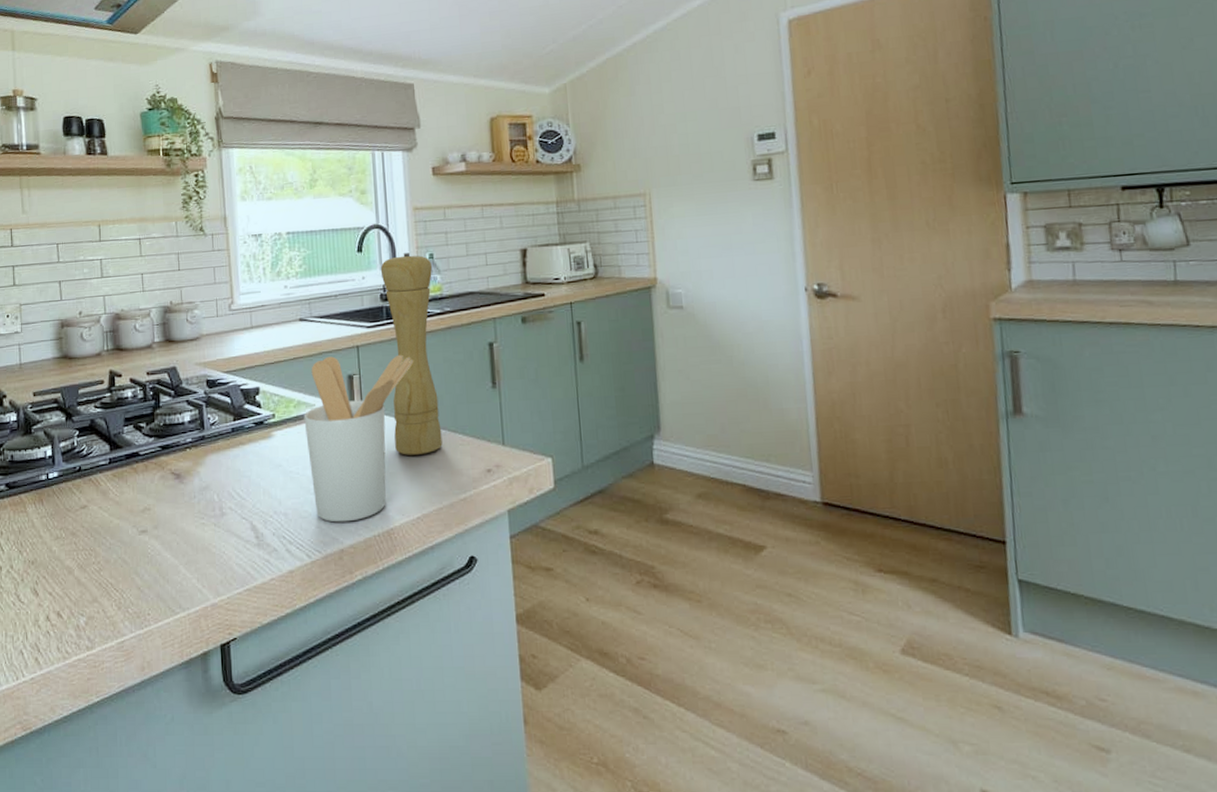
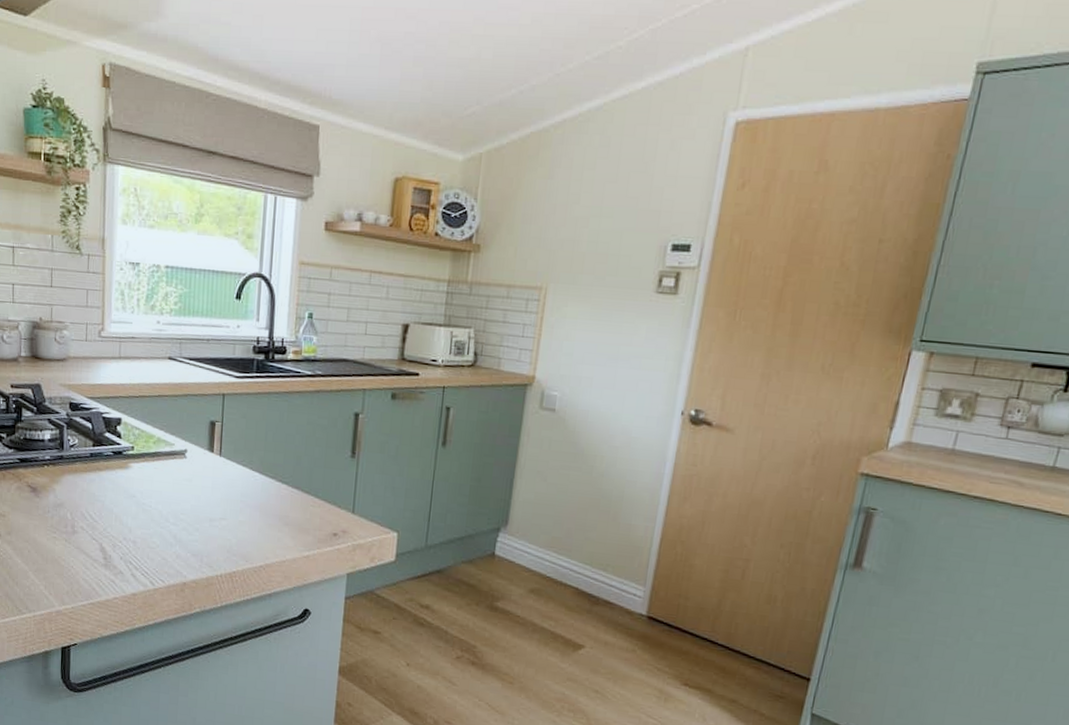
utensil holder: present [304,354,414,523] -> none [162,399,278,559]
pepper mill: present [380,253,443,455] -> none [248,308,311,509]

